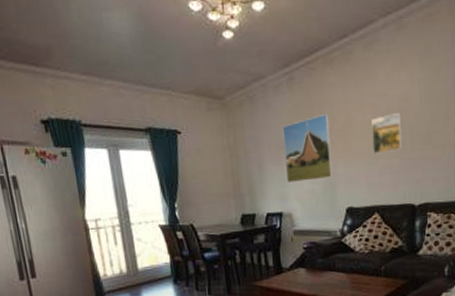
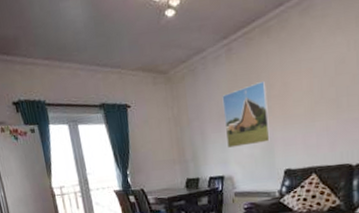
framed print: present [371,112,402,154] -> none [308,74,339,117]

